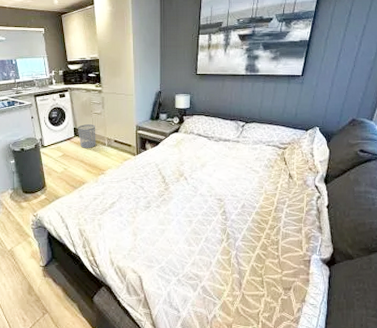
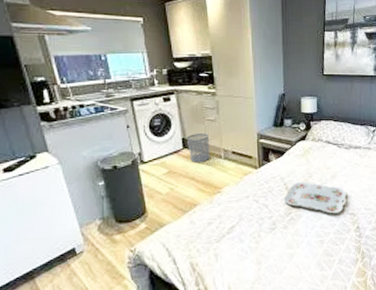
serving tray: none [158,168,215,198] -> present [284,181,347,214]

